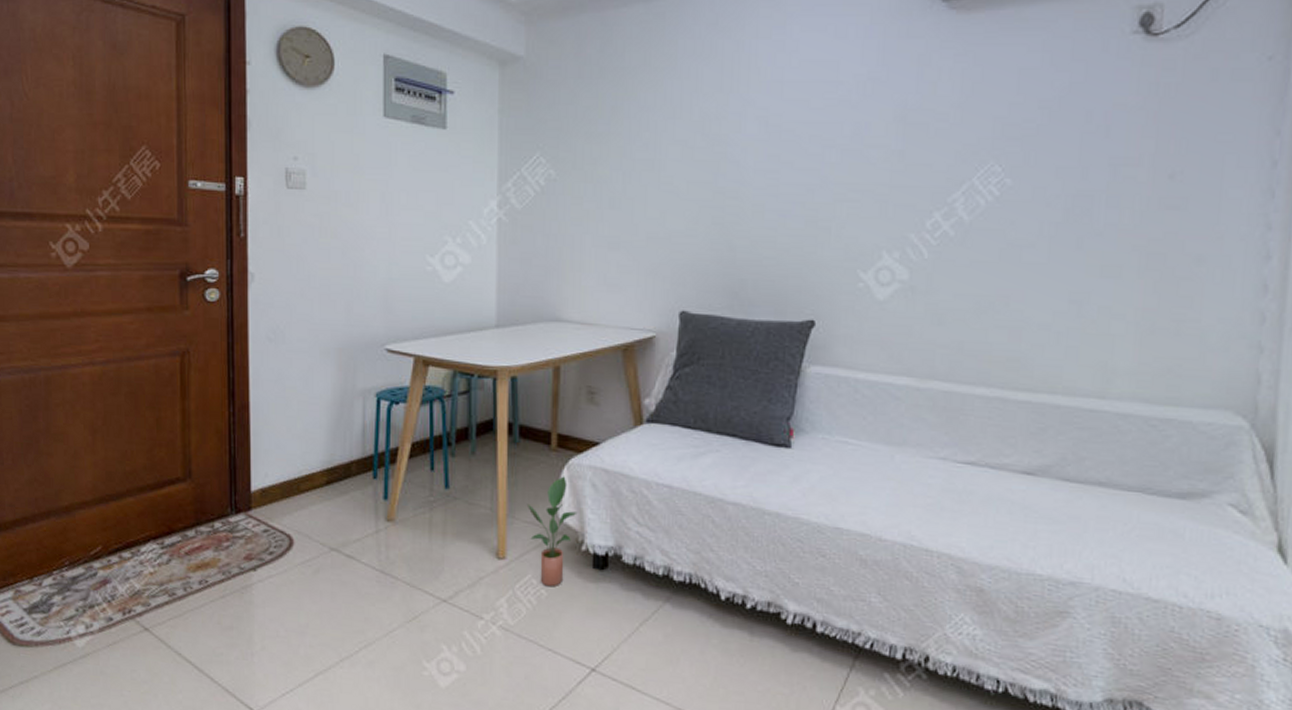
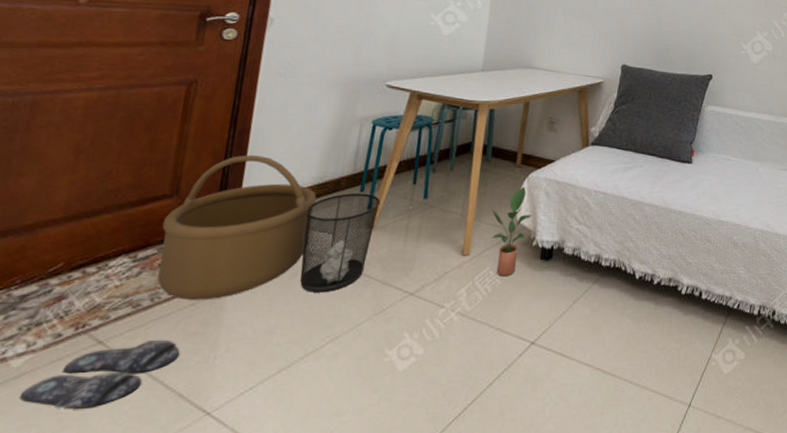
slippers: none [89,630,219,694] -> present [20,339,180,409]
basket: none [181,434,328,593] -> present [157,155,317,300]
waste bin: none [320,479,397,593] -> present [300,192,381,293]

